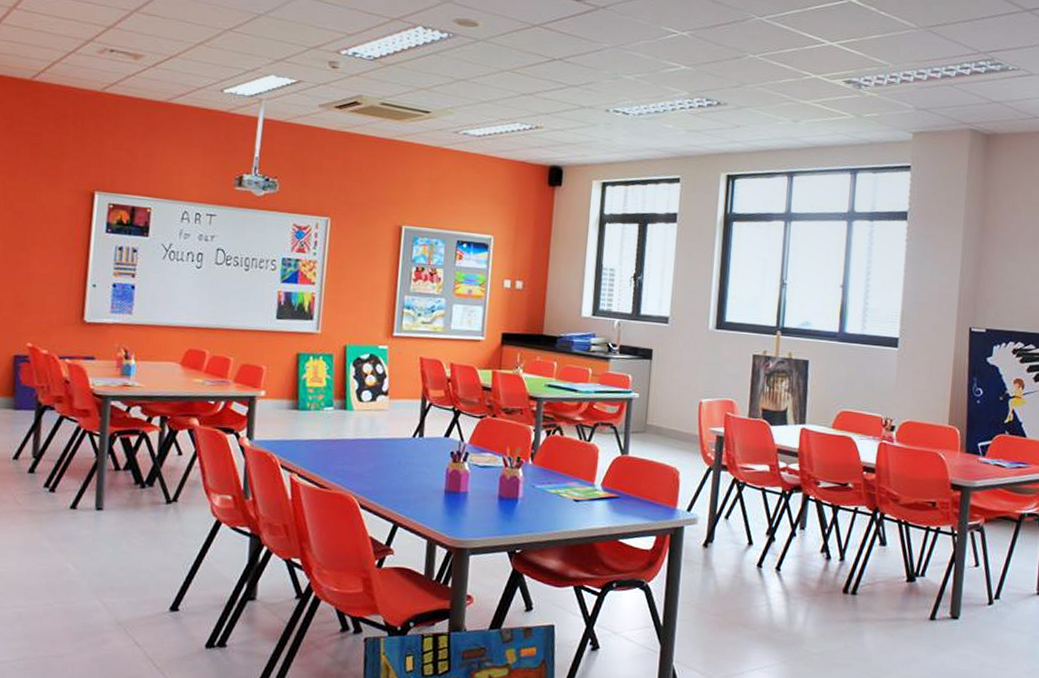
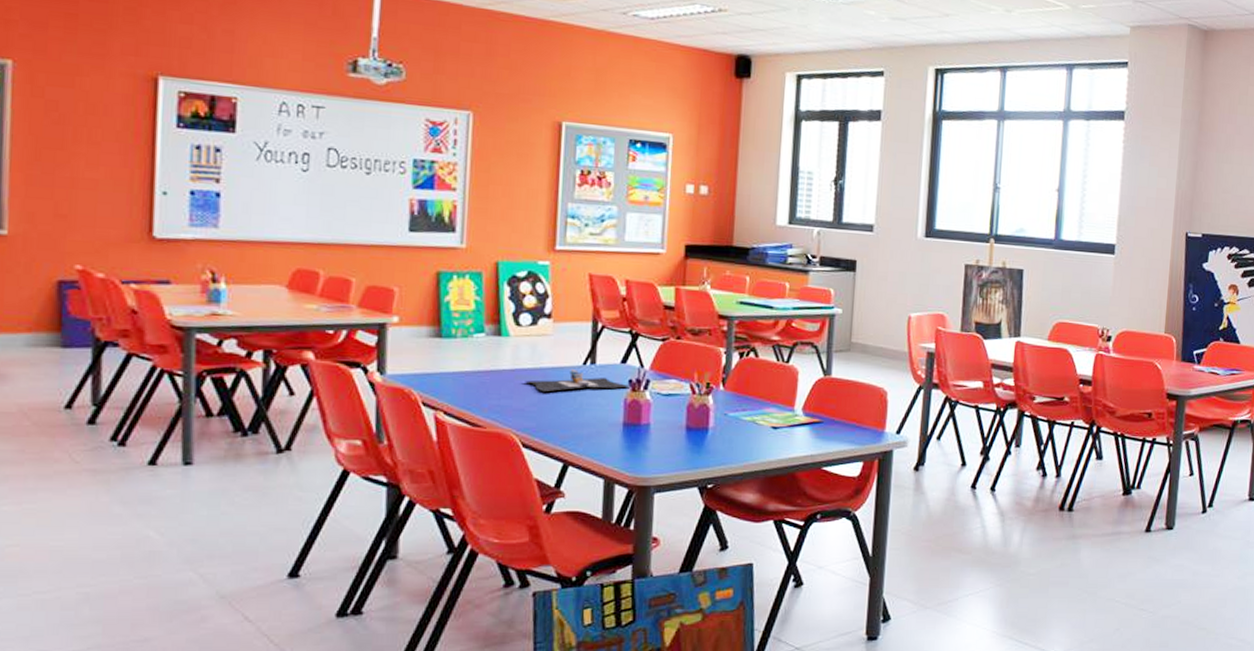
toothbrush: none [364,440,451,460] -> present [525,368,630,391]

